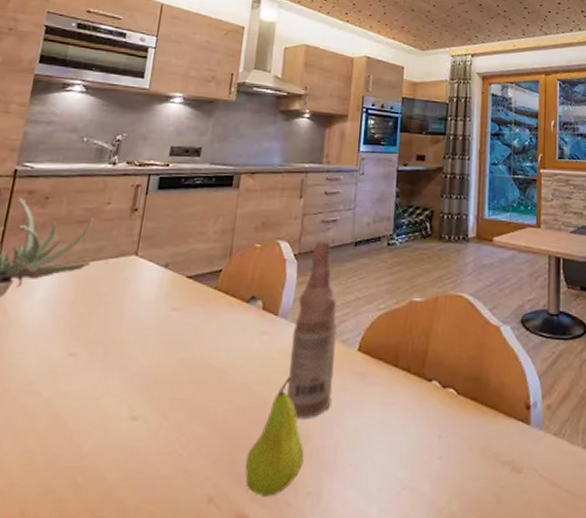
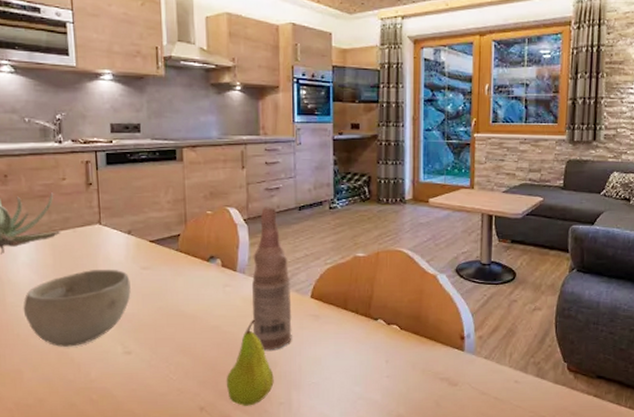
bowl: none [23,309,156,408] -> present [23,270,131,347]

